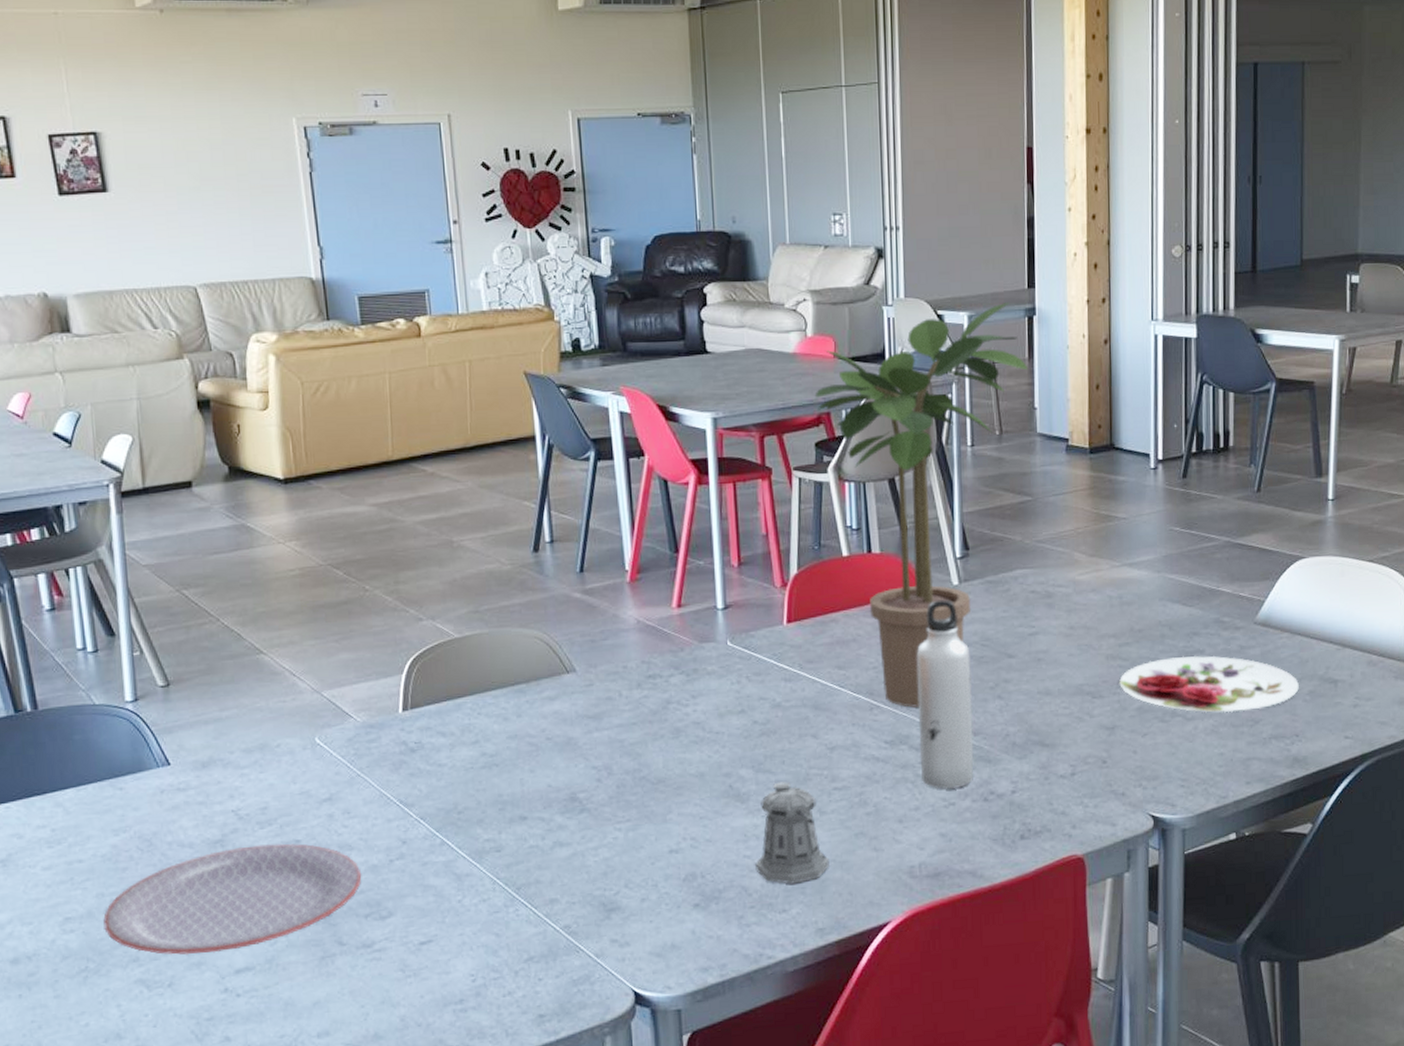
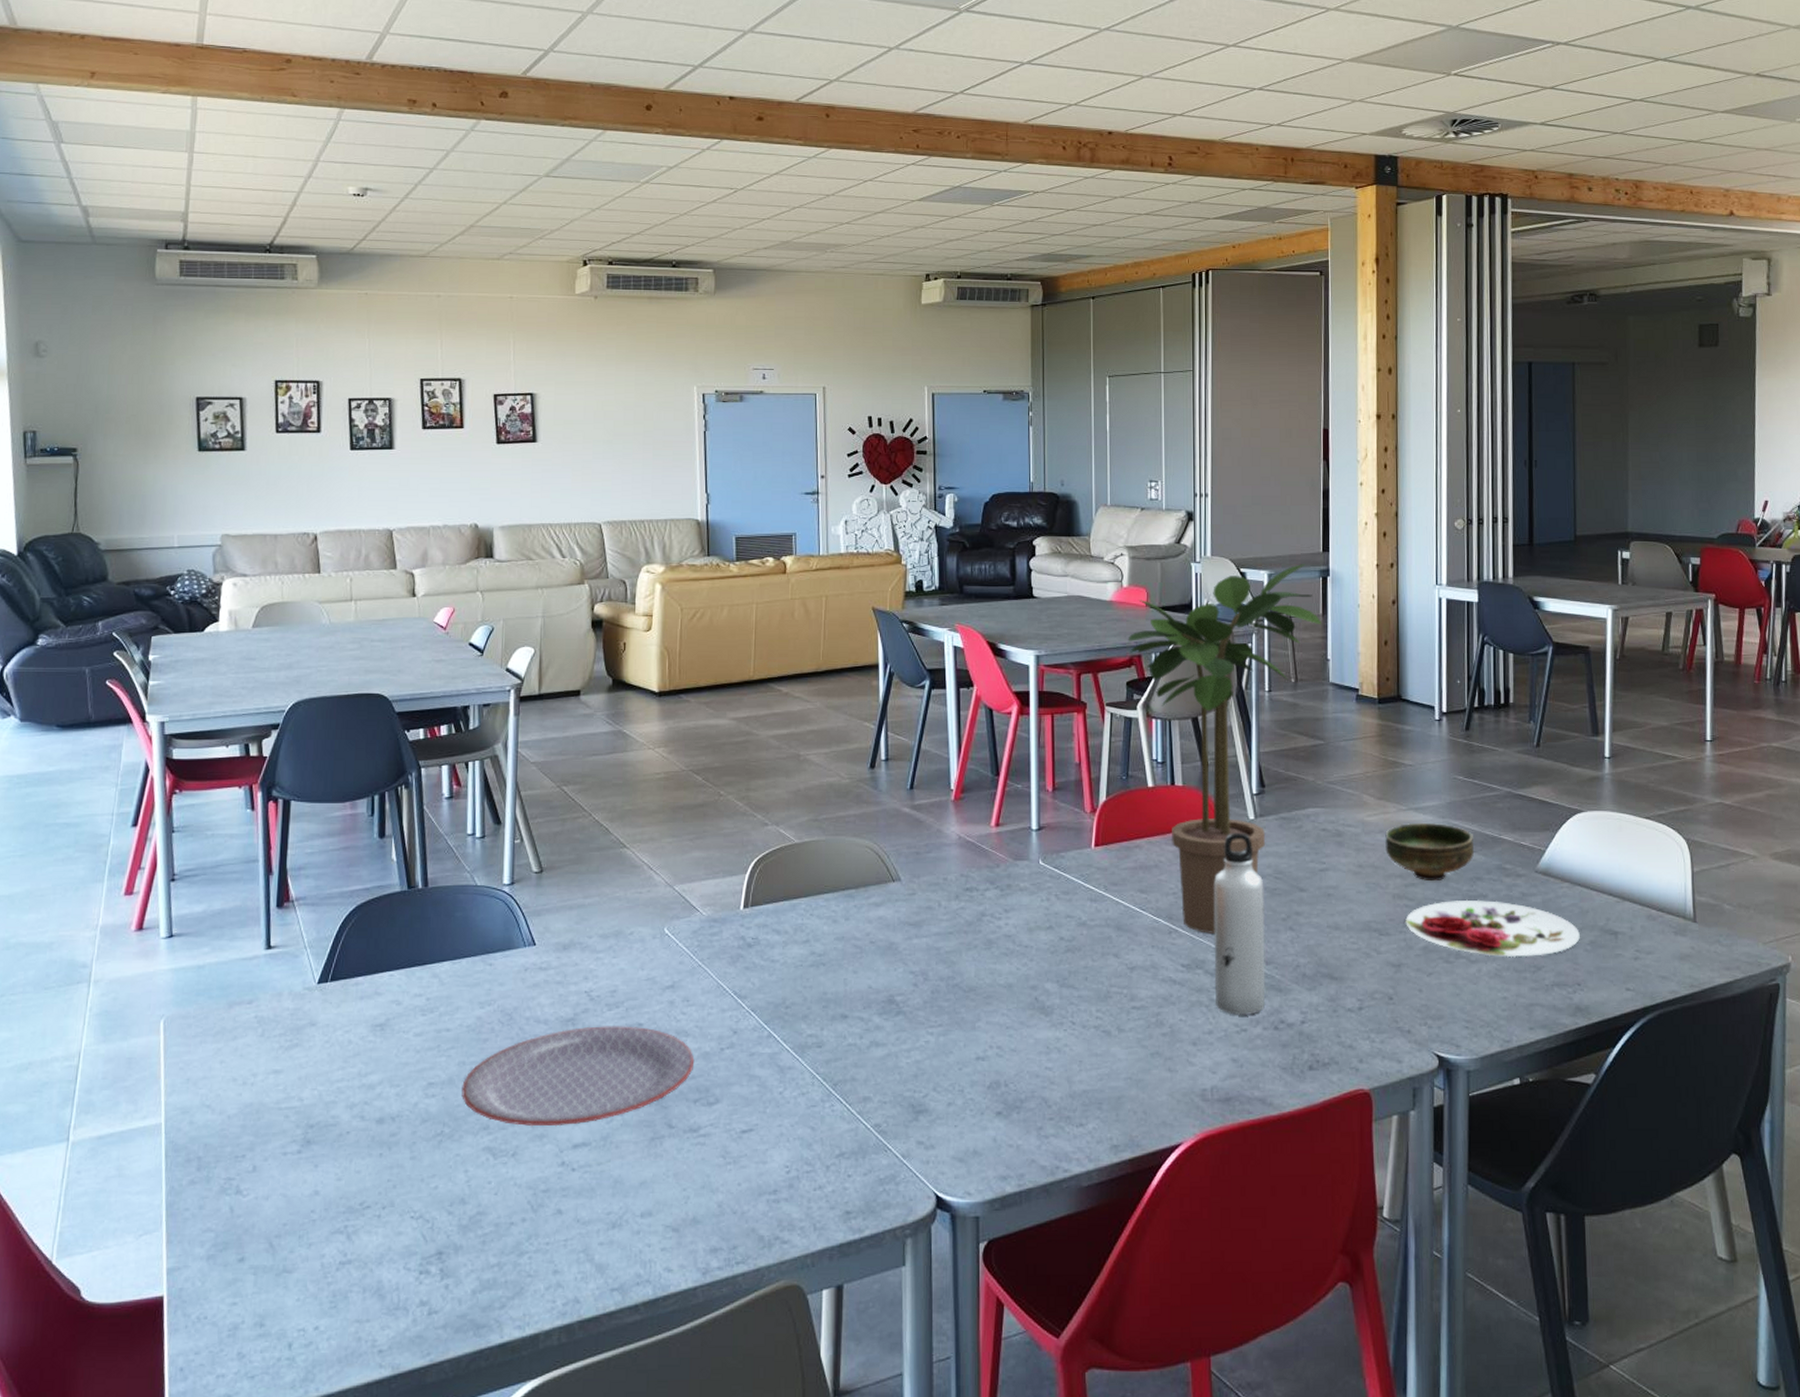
pepper shaker: present [755,782,829,884] -> none [1056,998,1126,1099]
bowl: none [1098,577,1191,639] -> present [1385,822,1474,880]

